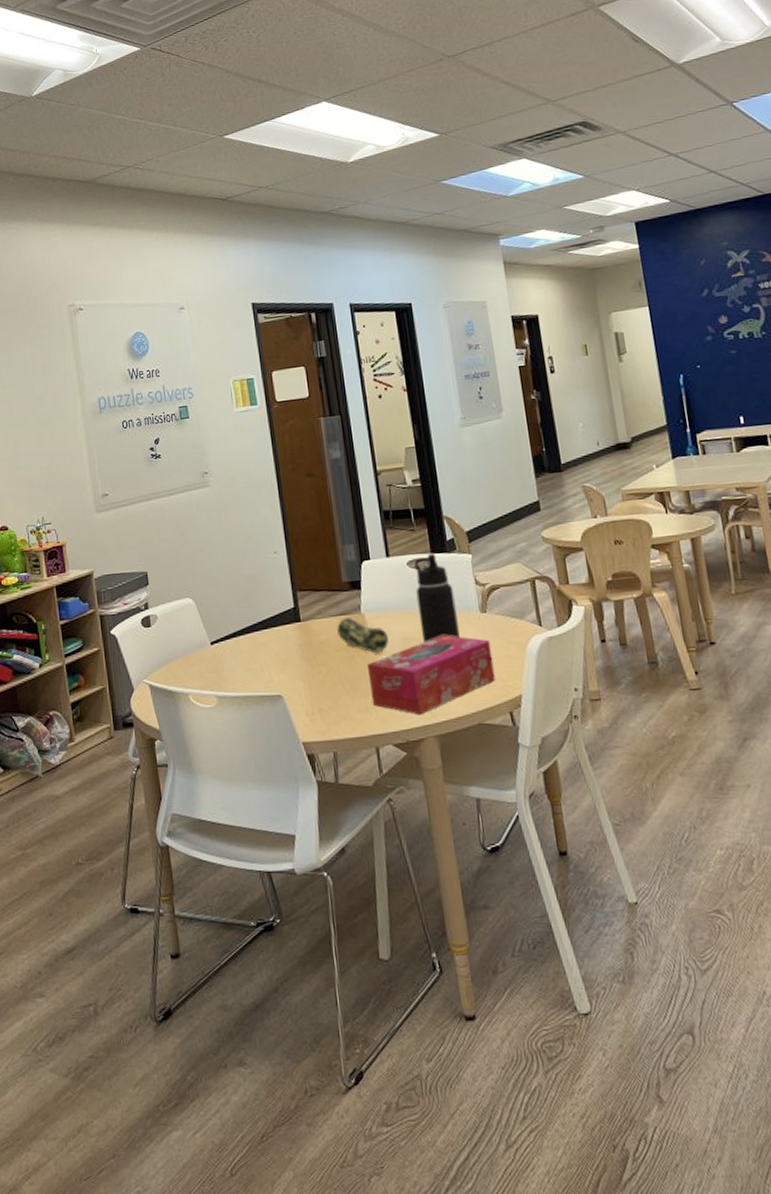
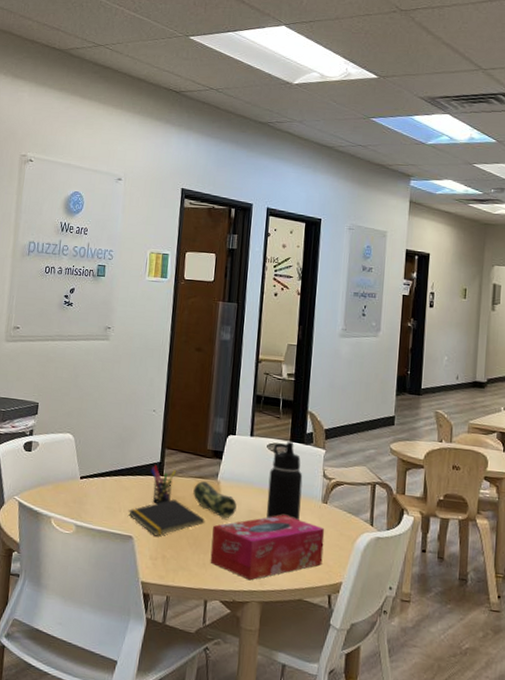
notepad: none [270,644,358,690] -> present [128,499,205,536]
pen holder: none [285,610,315,653] -> present [150,464,177,504]

